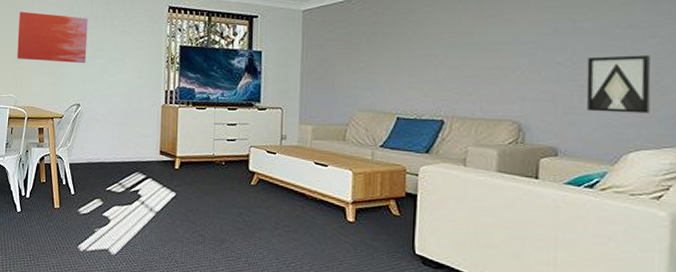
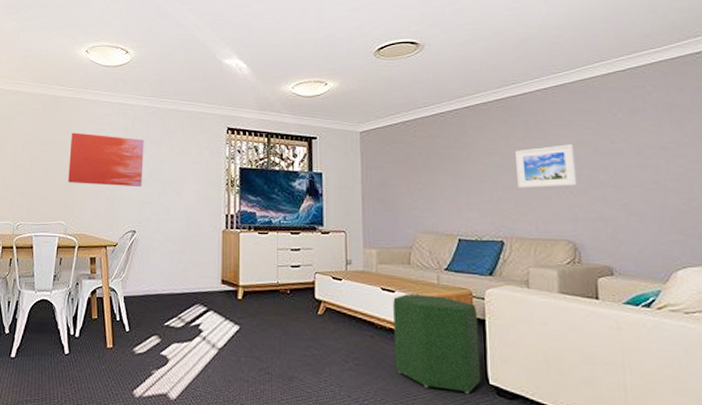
ottoman: none [323,168,410,261] -> present [393,293,481,393]
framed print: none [465,23,531,68] -> present [515,144,577,188]
wall art: present [586,55,651,114] -> none [628,175,690,231]

